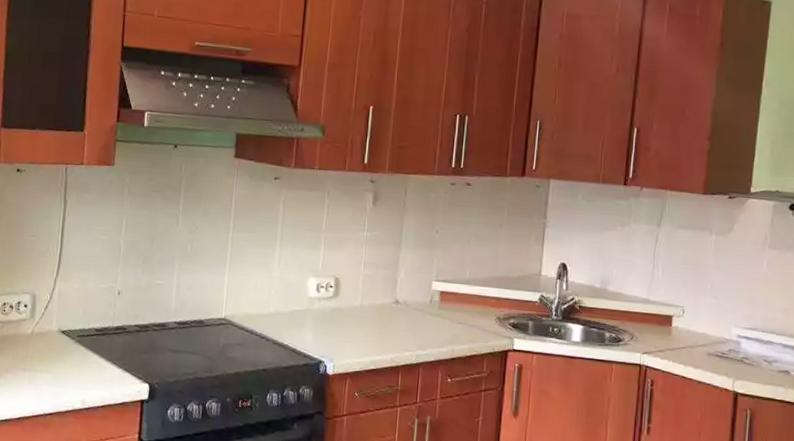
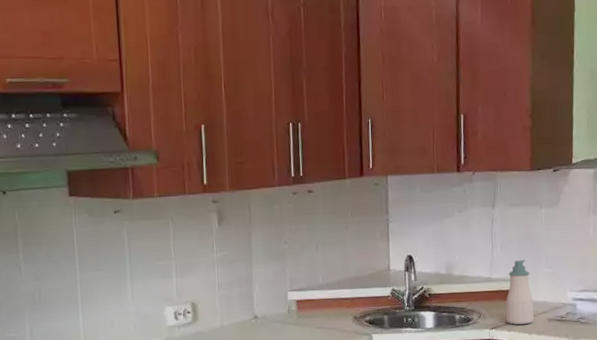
soap bottle: none [660,285,693,355] -> present [505,260,535,325]

